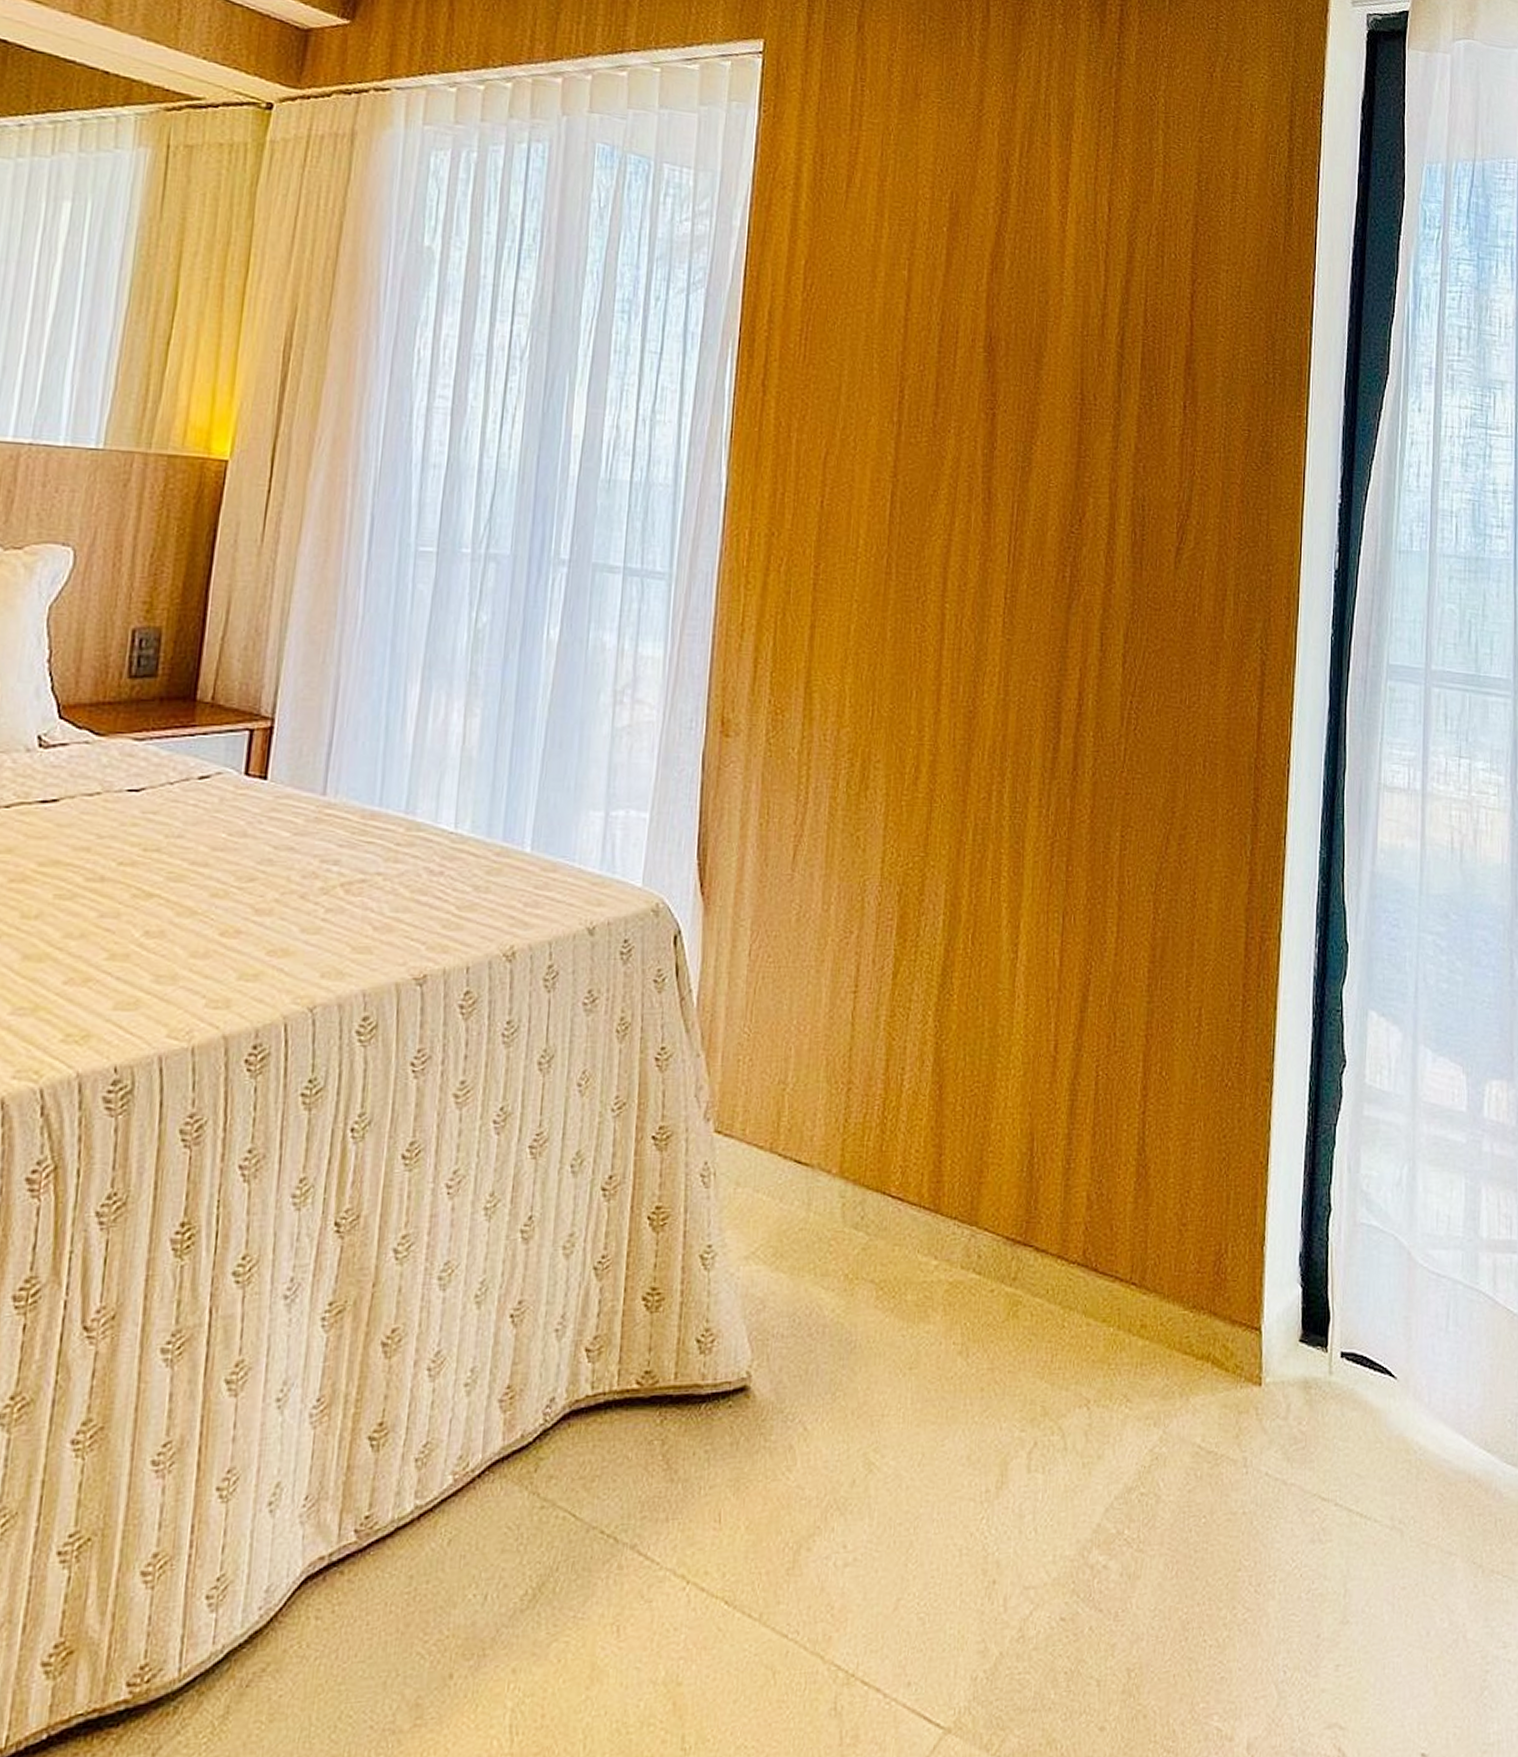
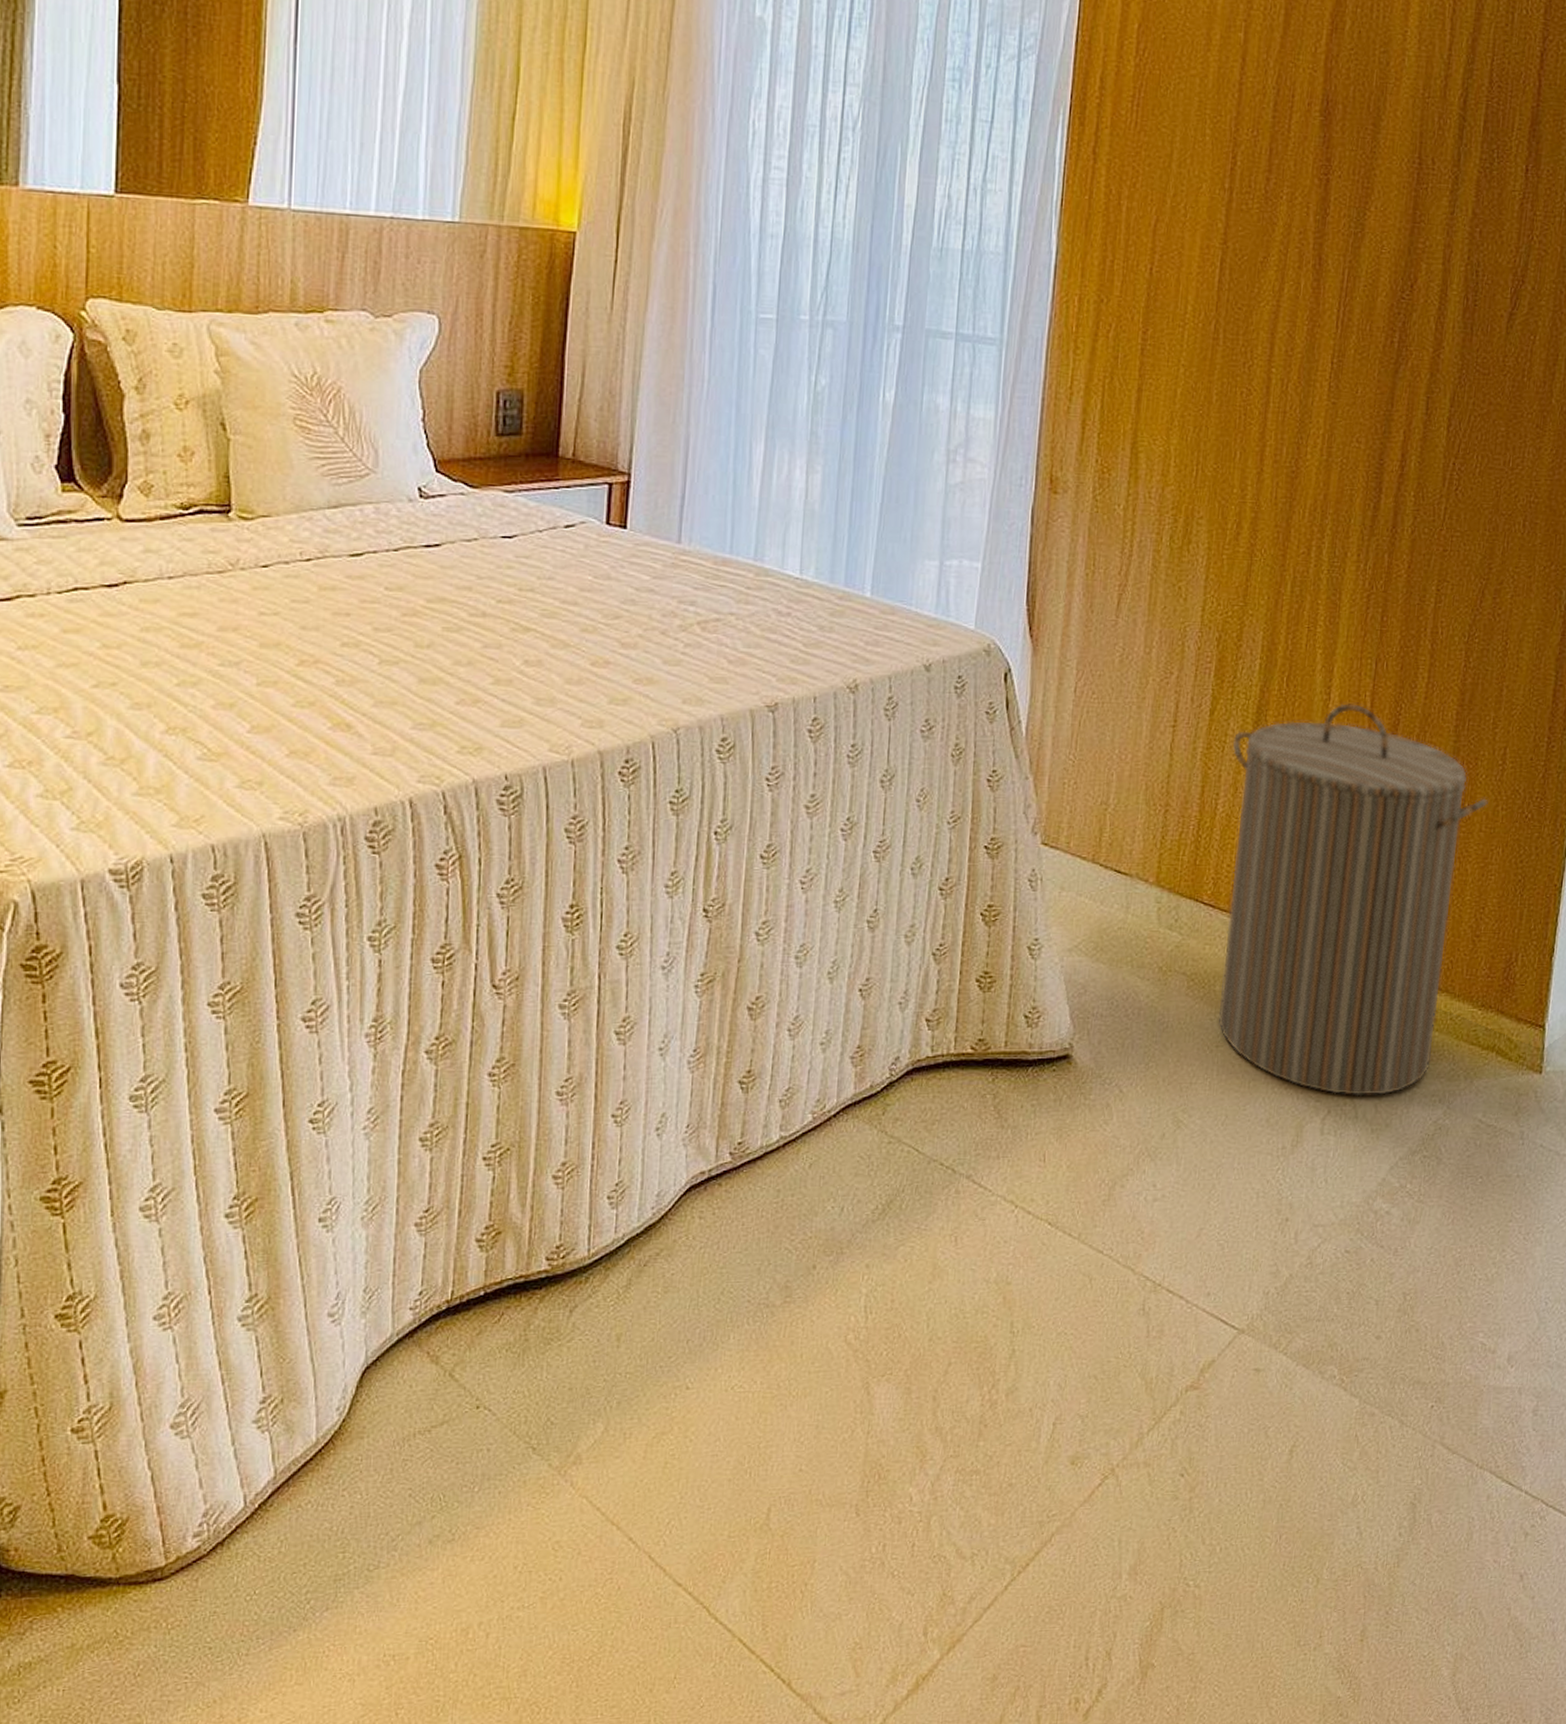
laundry hamper: none [910,962,1186,1423] -> present [1217,703,1488,1097]

